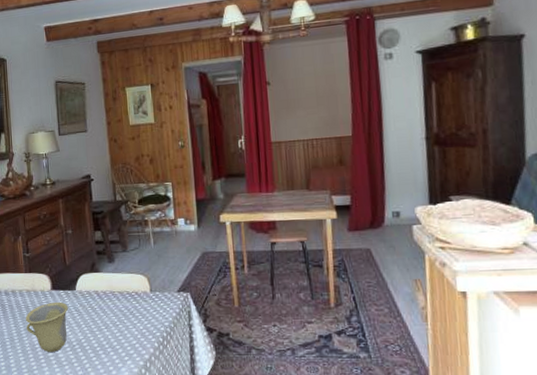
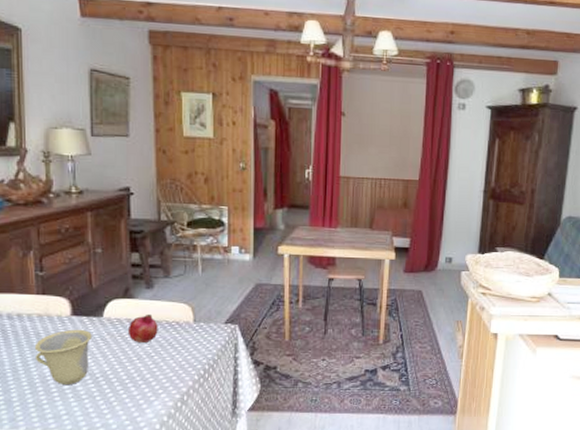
fruit: none [96,285,121,312] -> present [127,314,158,342]

